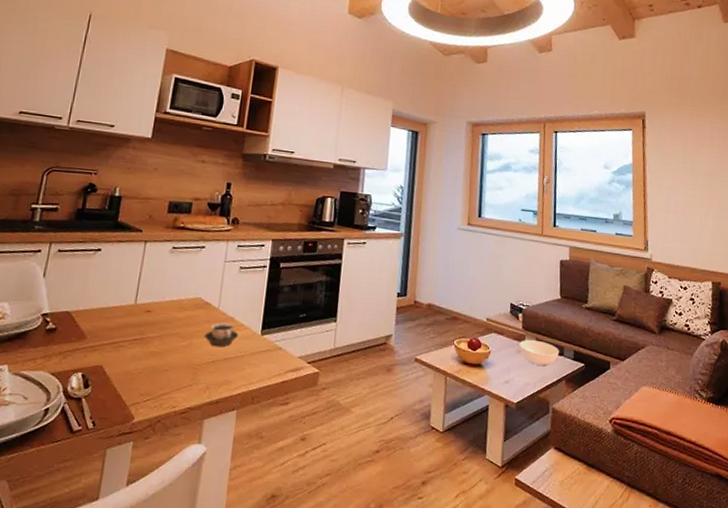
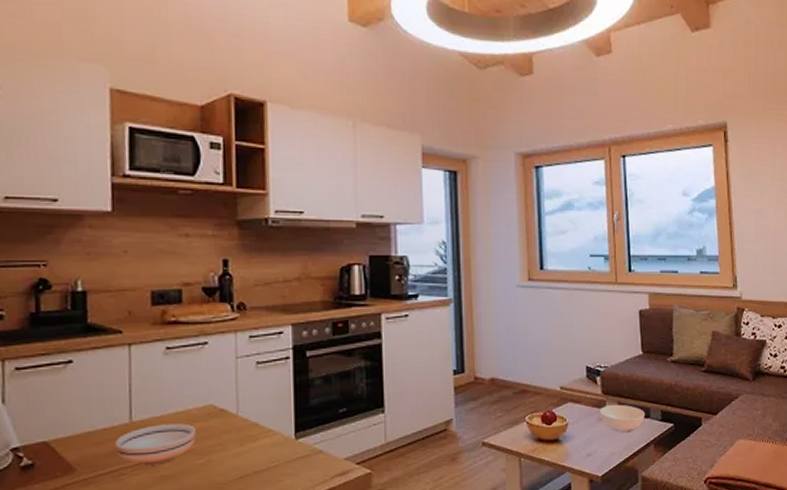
bowl: none [120,308,184,342] -> present [115,423,196,465]
cup: present [205,322,239,347] -> none [226,430,268,460]

